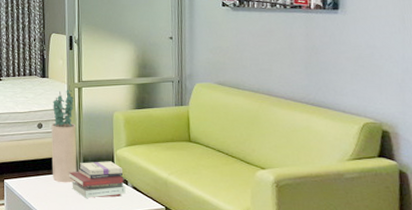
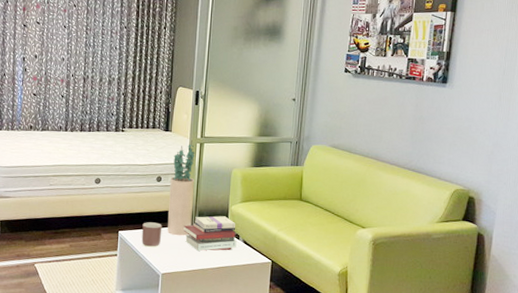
mug: none [27,170,48,196] -> present [141,222,162,248]

